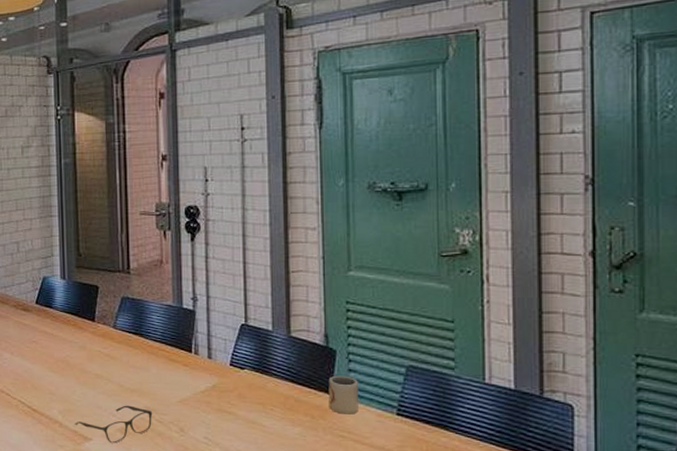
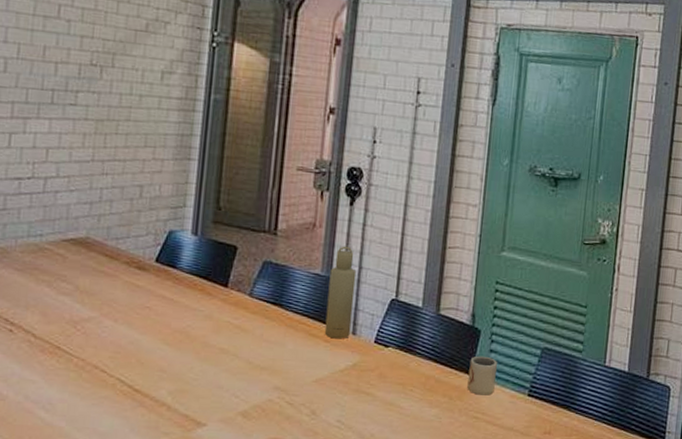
eyeglasses: present [75,405,153,444] -> none [187,385,283,429]
bottle: none [181,278,206,363] -> present [324,246,357,339]

